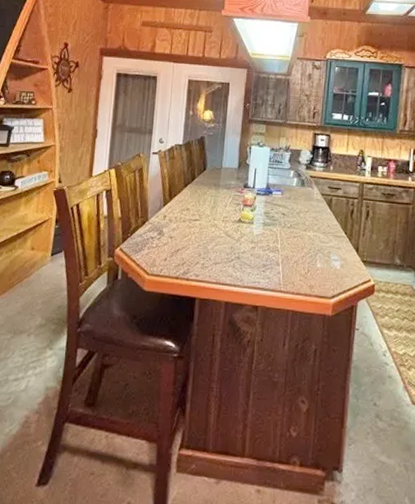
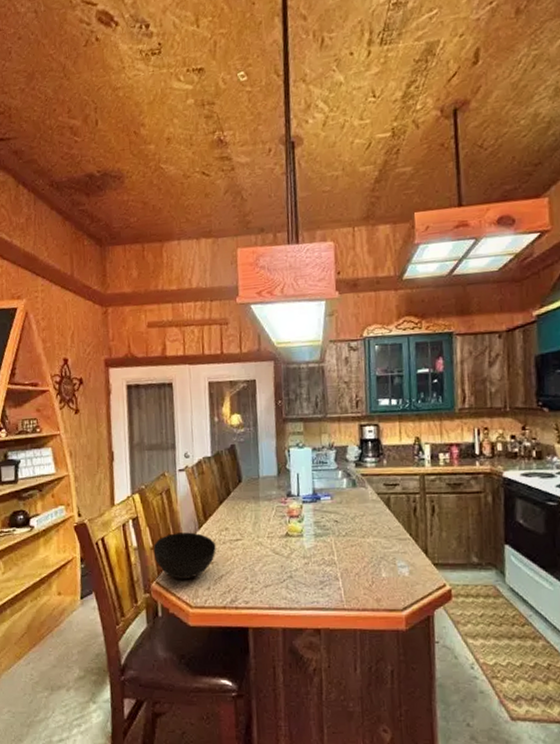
bowl: none [121,207,177,250] -> present [153,532,216,580]

